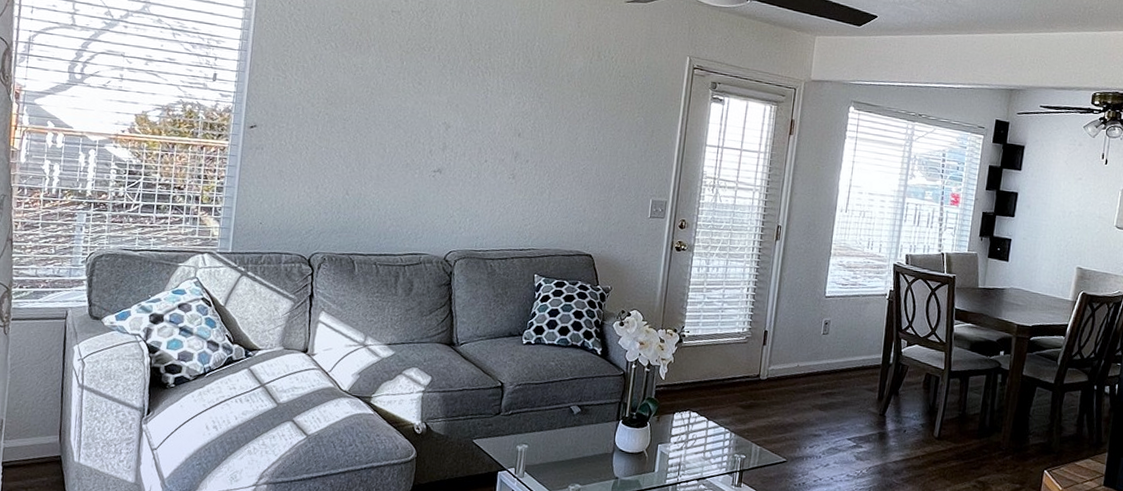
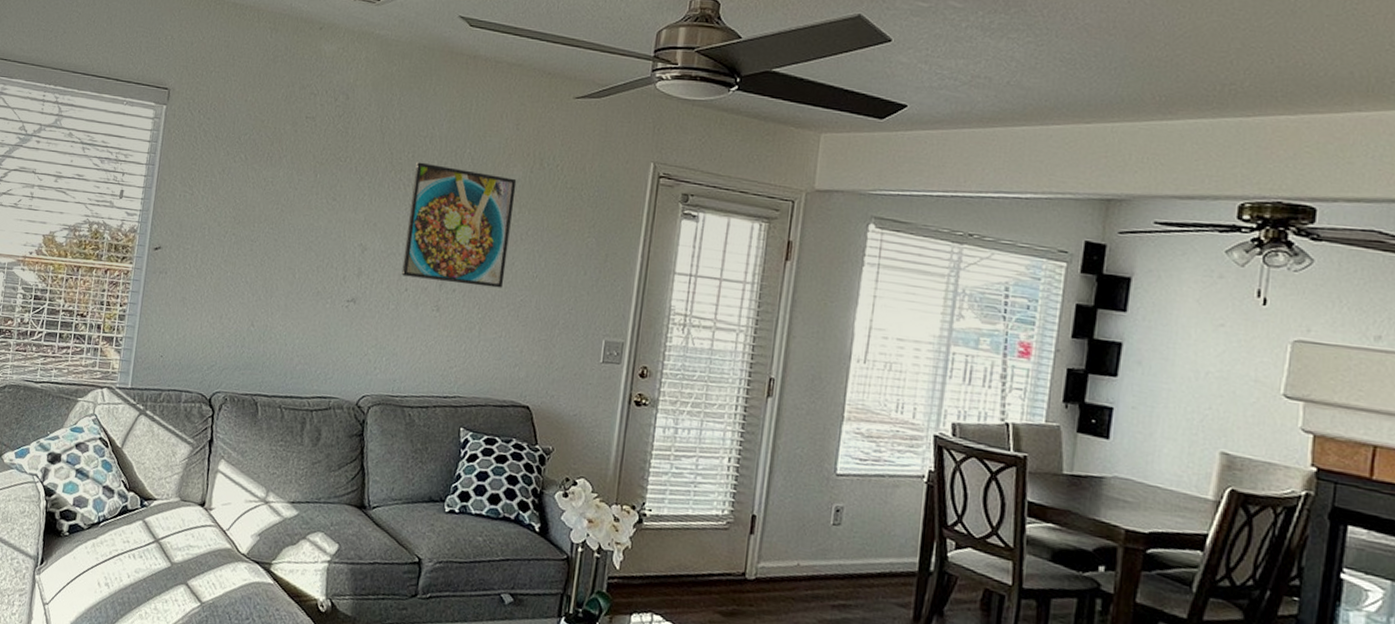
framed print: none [481,52,579,159] -> present [401,162,517,288]

